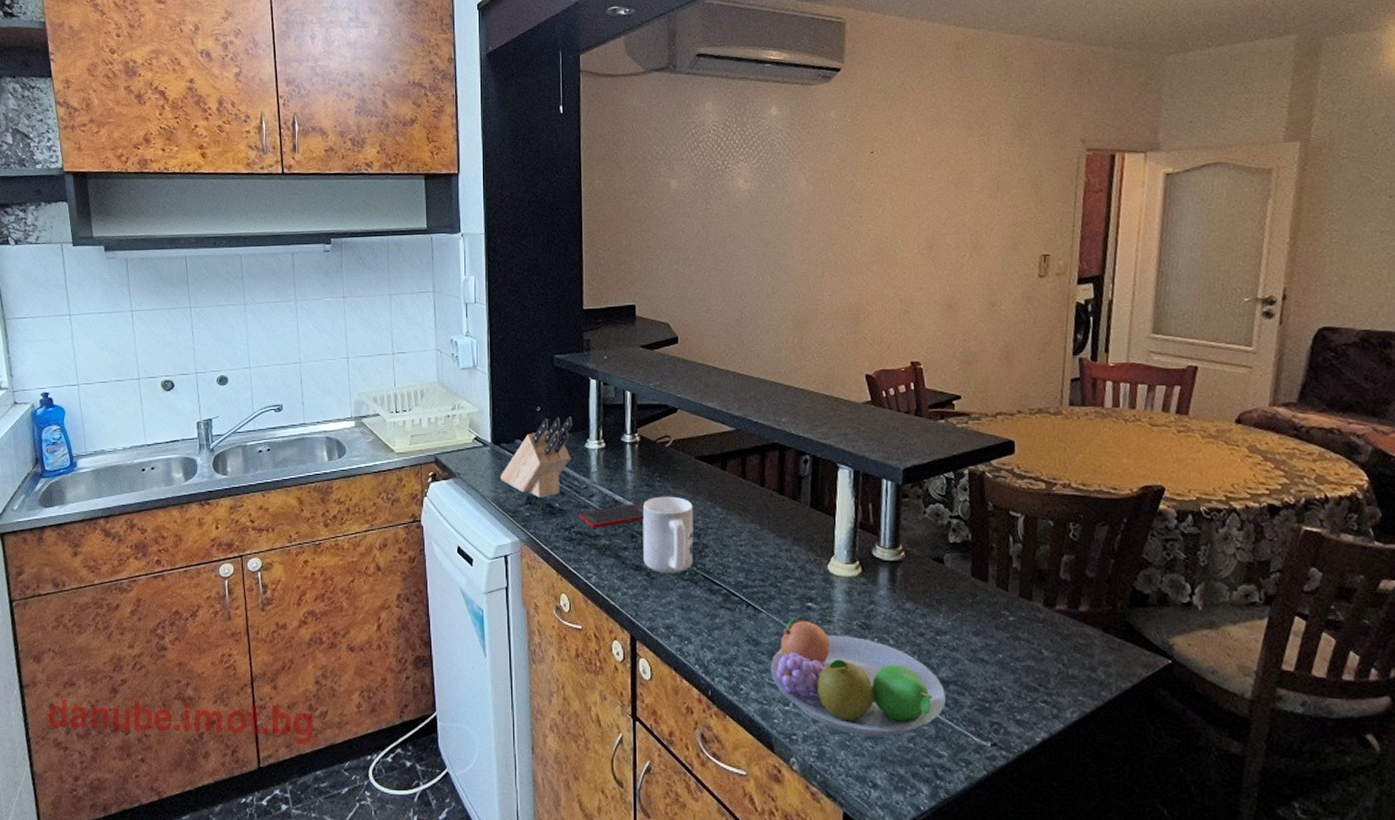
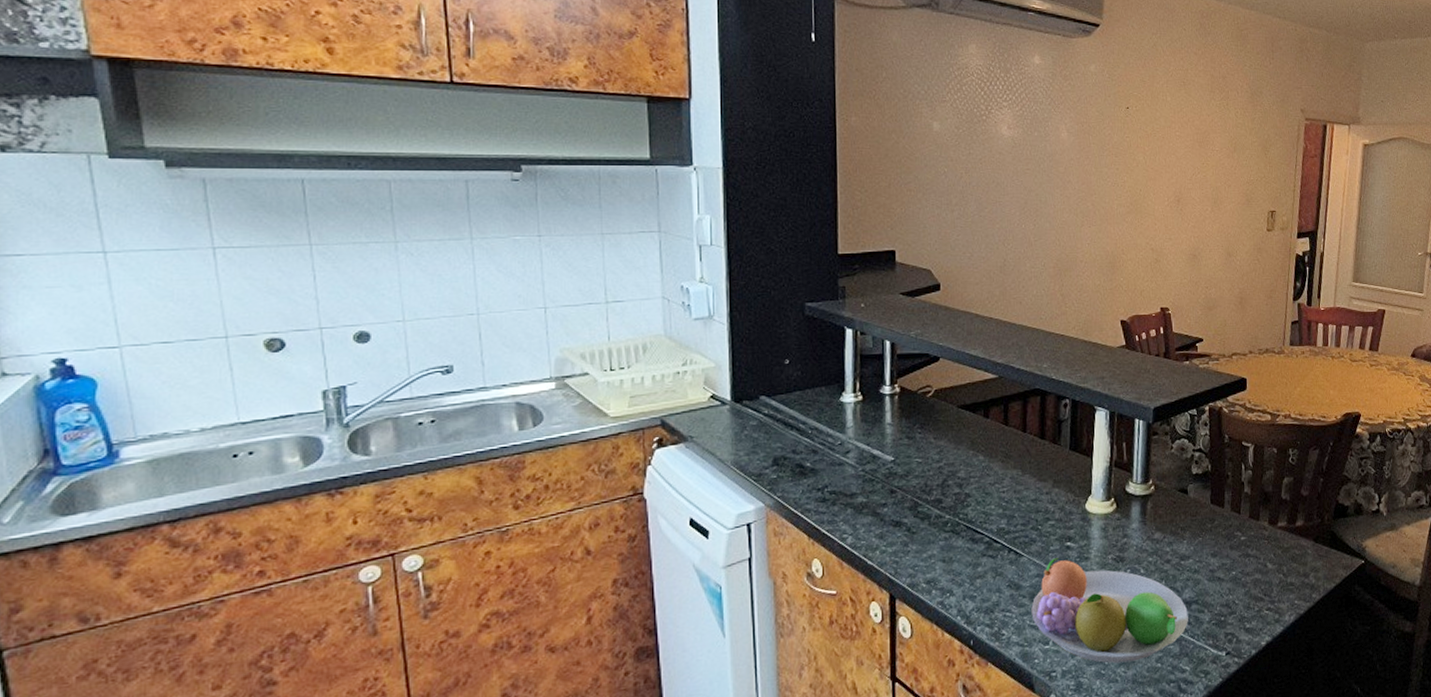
knife block: present [500,416,574,498] -> none [742,369,827,458]
cell phone: present [579,504,645,528] -> none [834,458,905,487]
mug: present [642,496,694,573] -> none [902,447,956,527]

